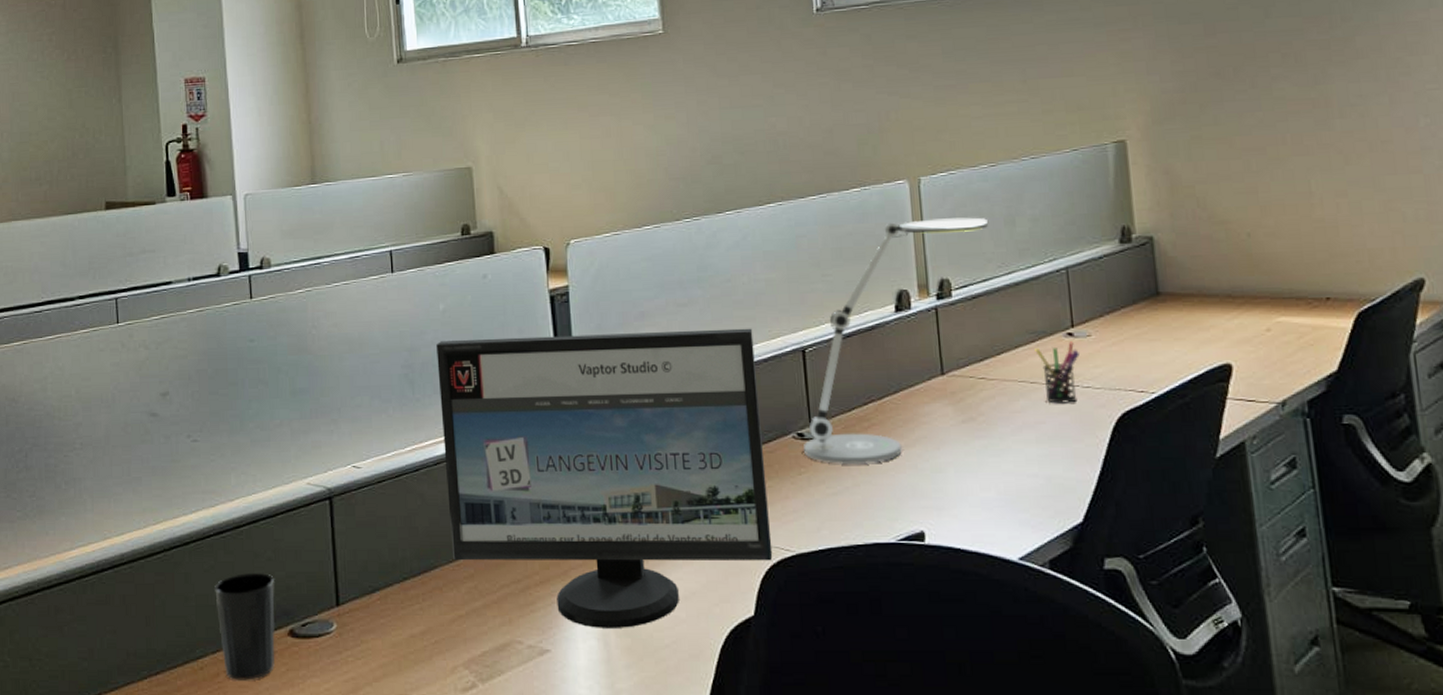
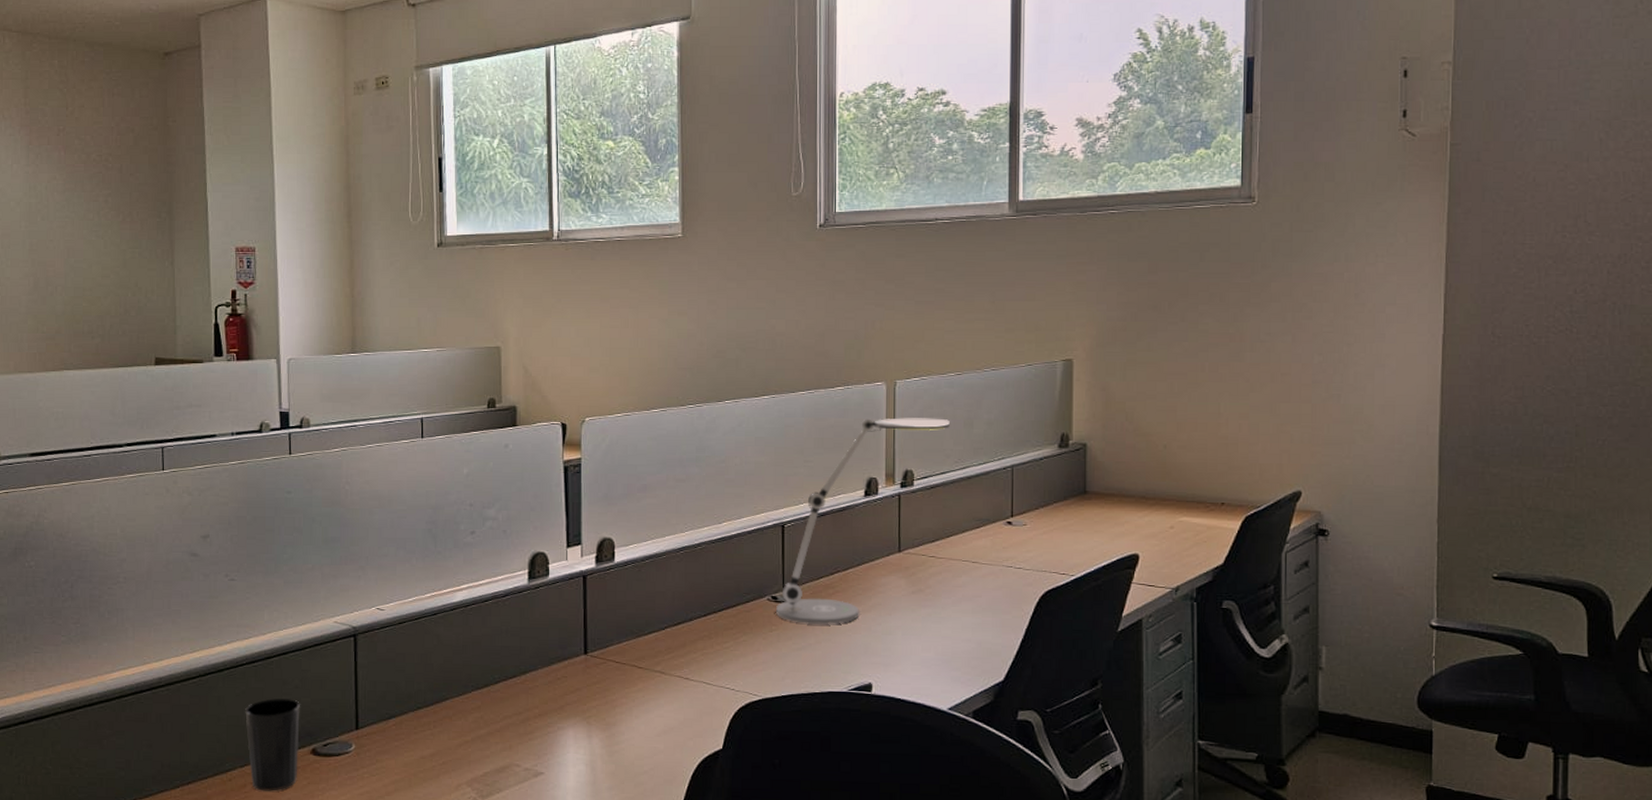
computer monitor: present [436,328,773,628] -> none [459,501,742,756]
pen holder: present [1035,341,1079,404] -> none [979,529,1015,581]

